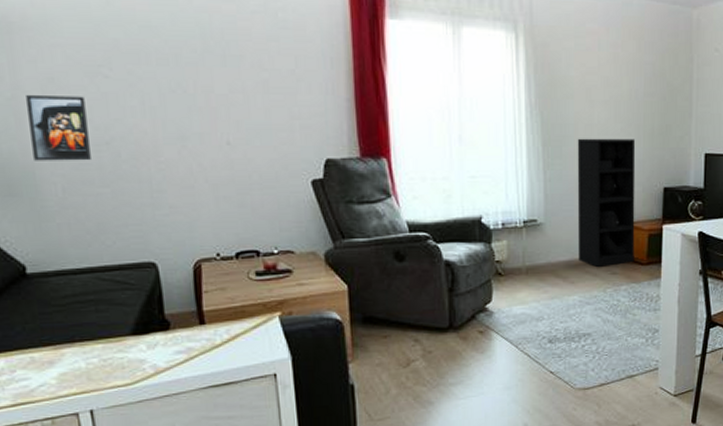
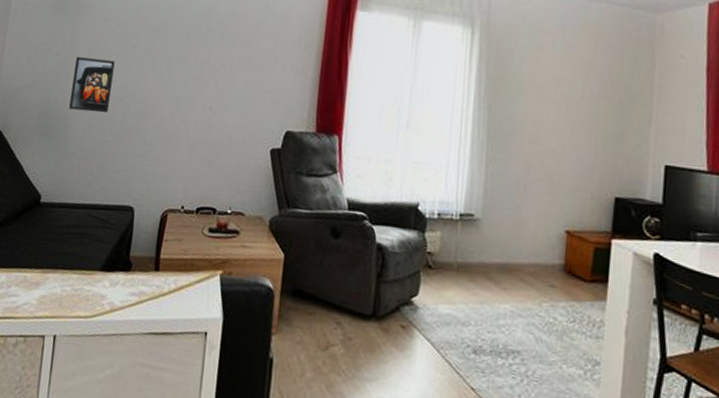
shelving unit: present [577,138,636,267] -> none [514,135,586,277]

